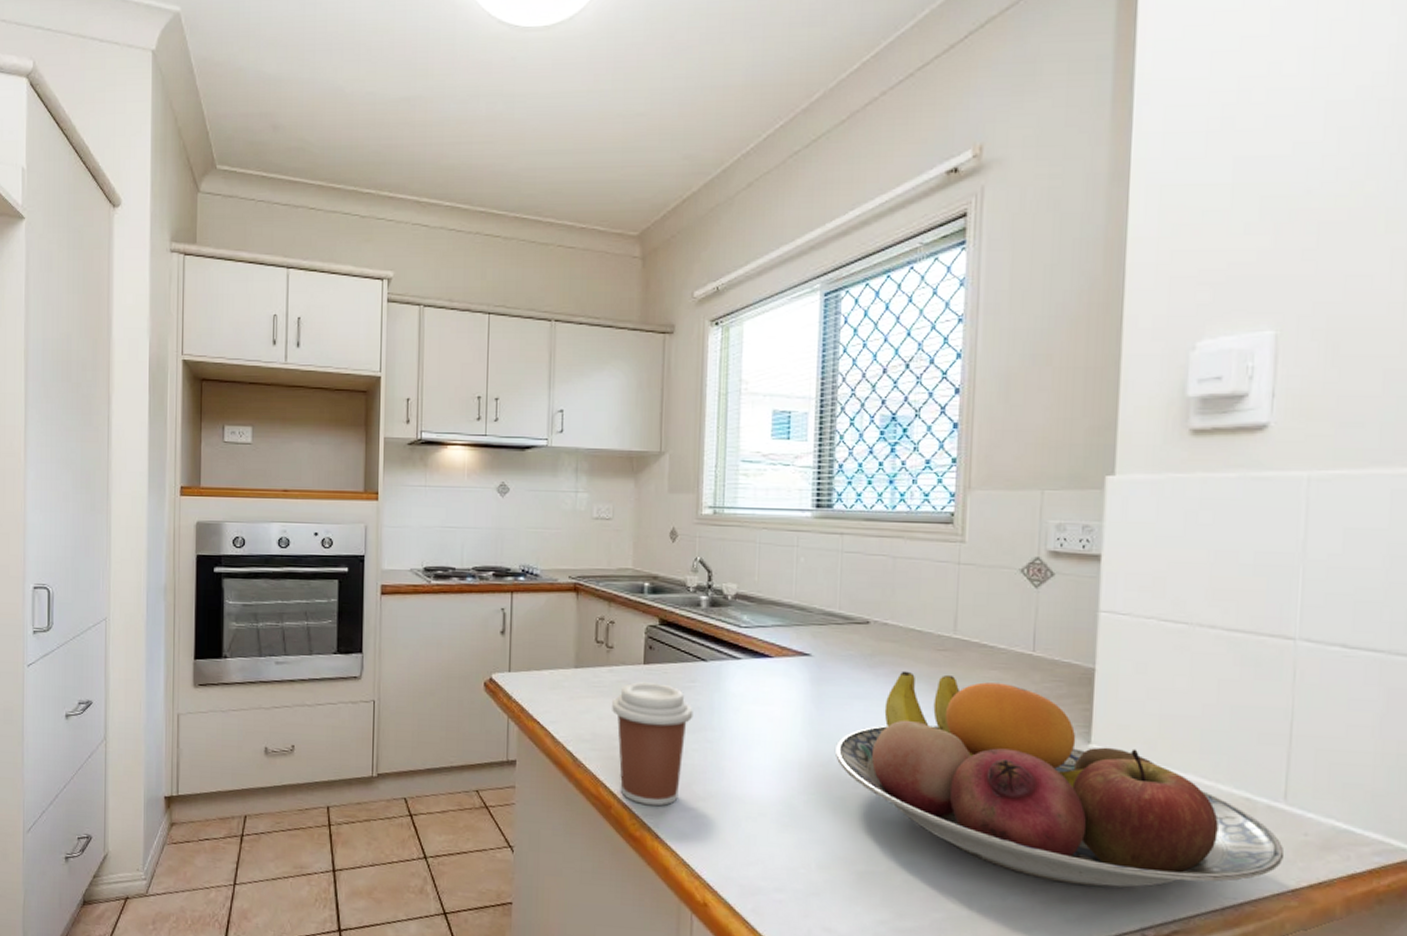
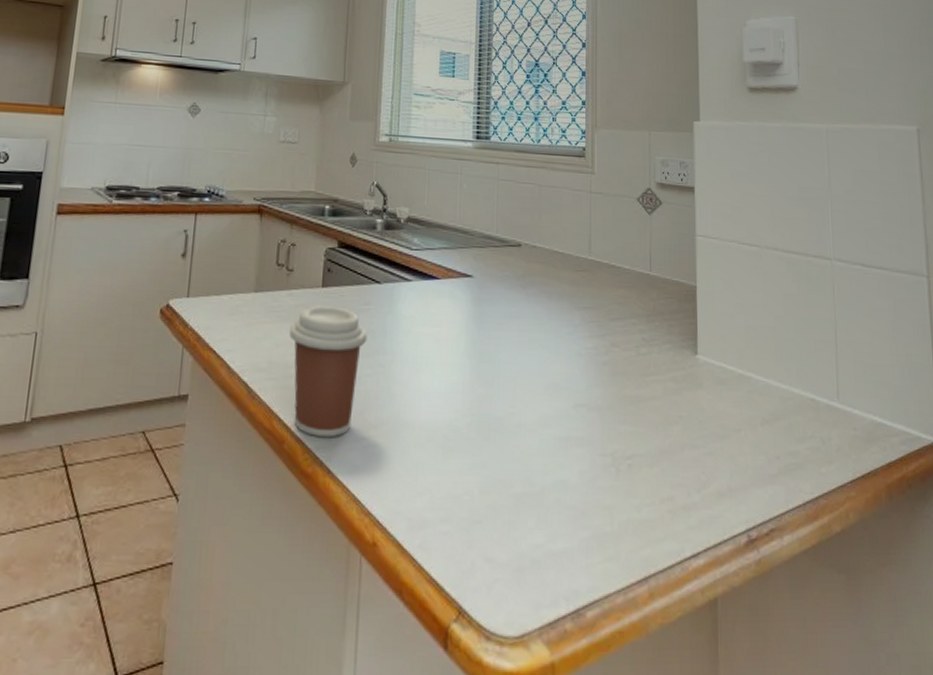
fruit bowl: present [836,670,1285,887] -> none [495,290,843,492]

